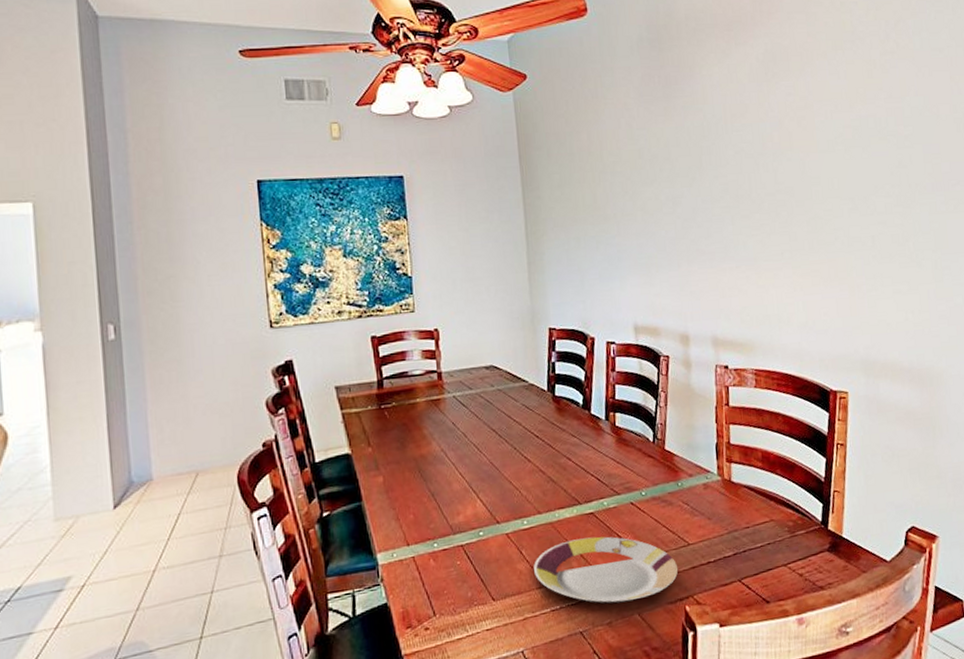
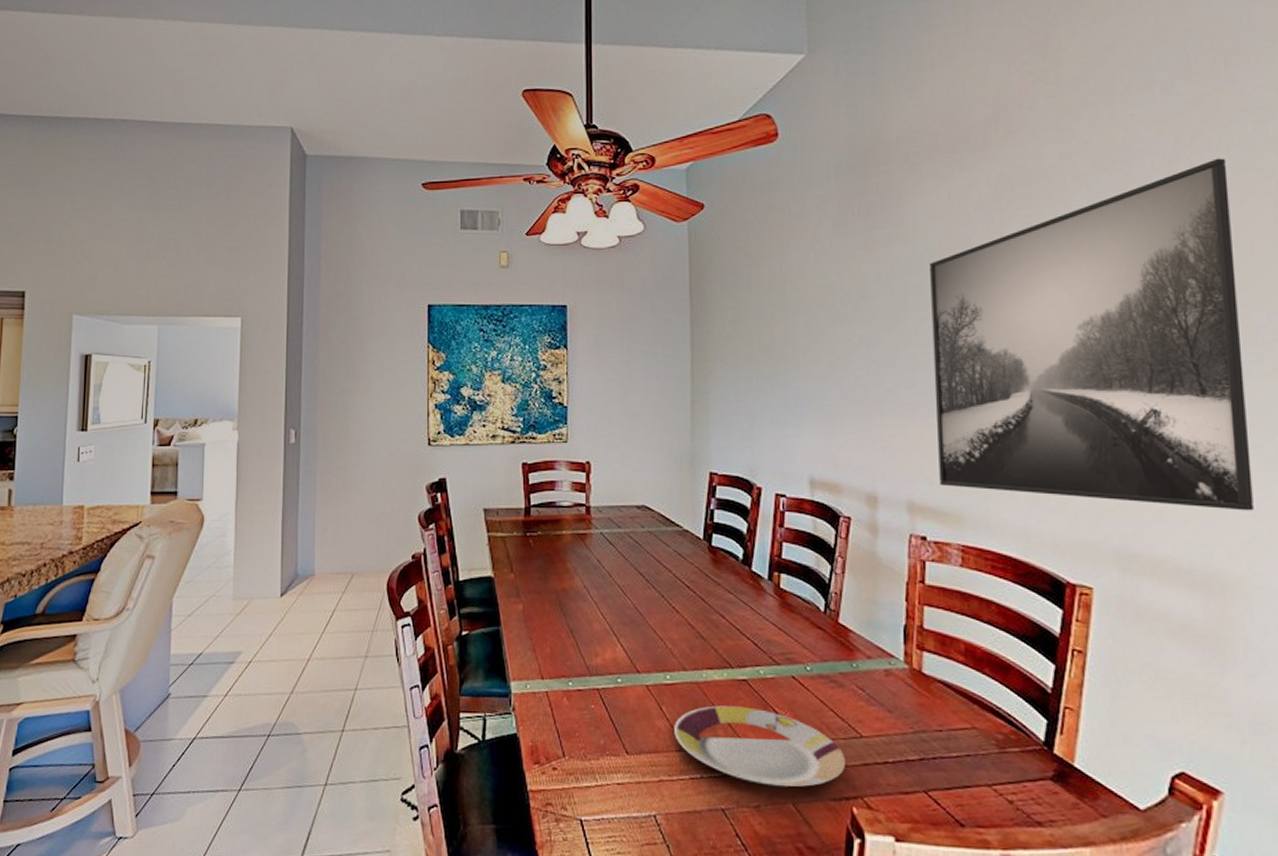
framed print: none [717,40,948,321] -> present [930,158,1254,511]

